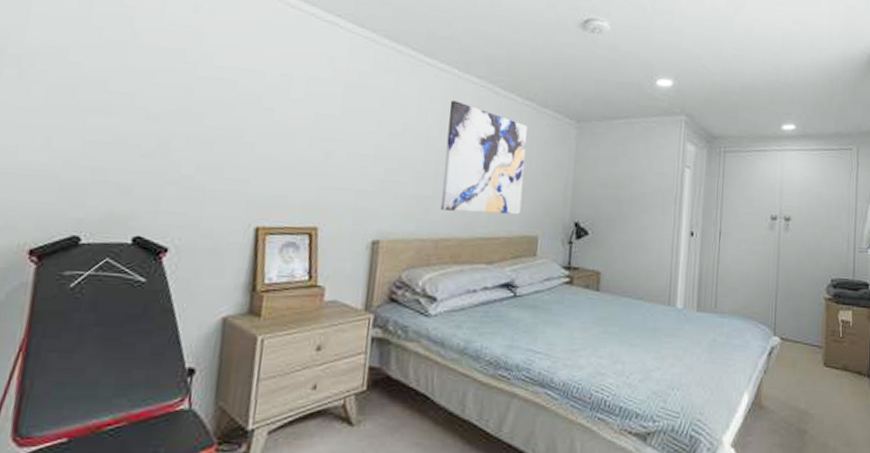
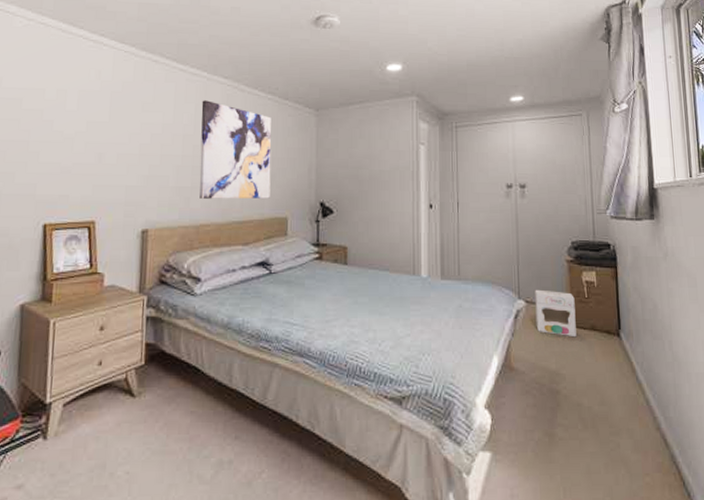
cardboard box: none [789,326,830,377] -> present [535,289,577,338]

